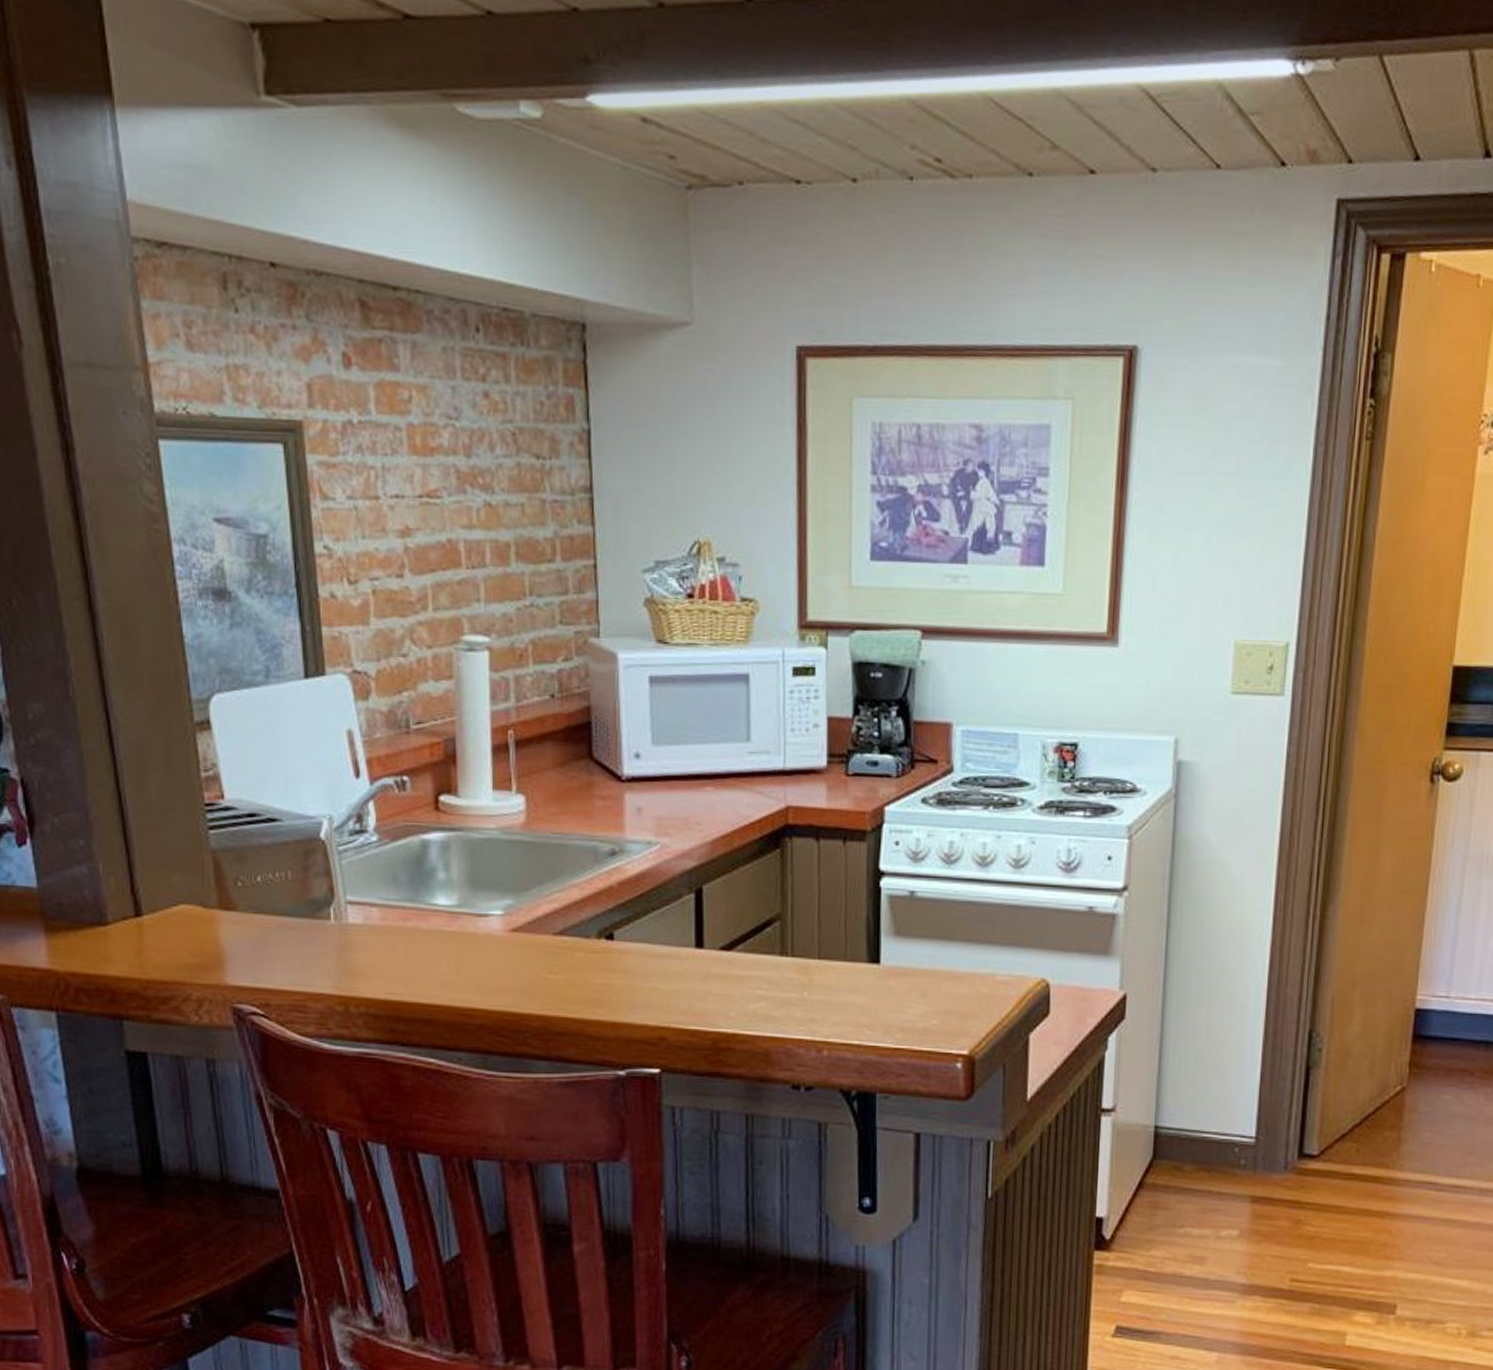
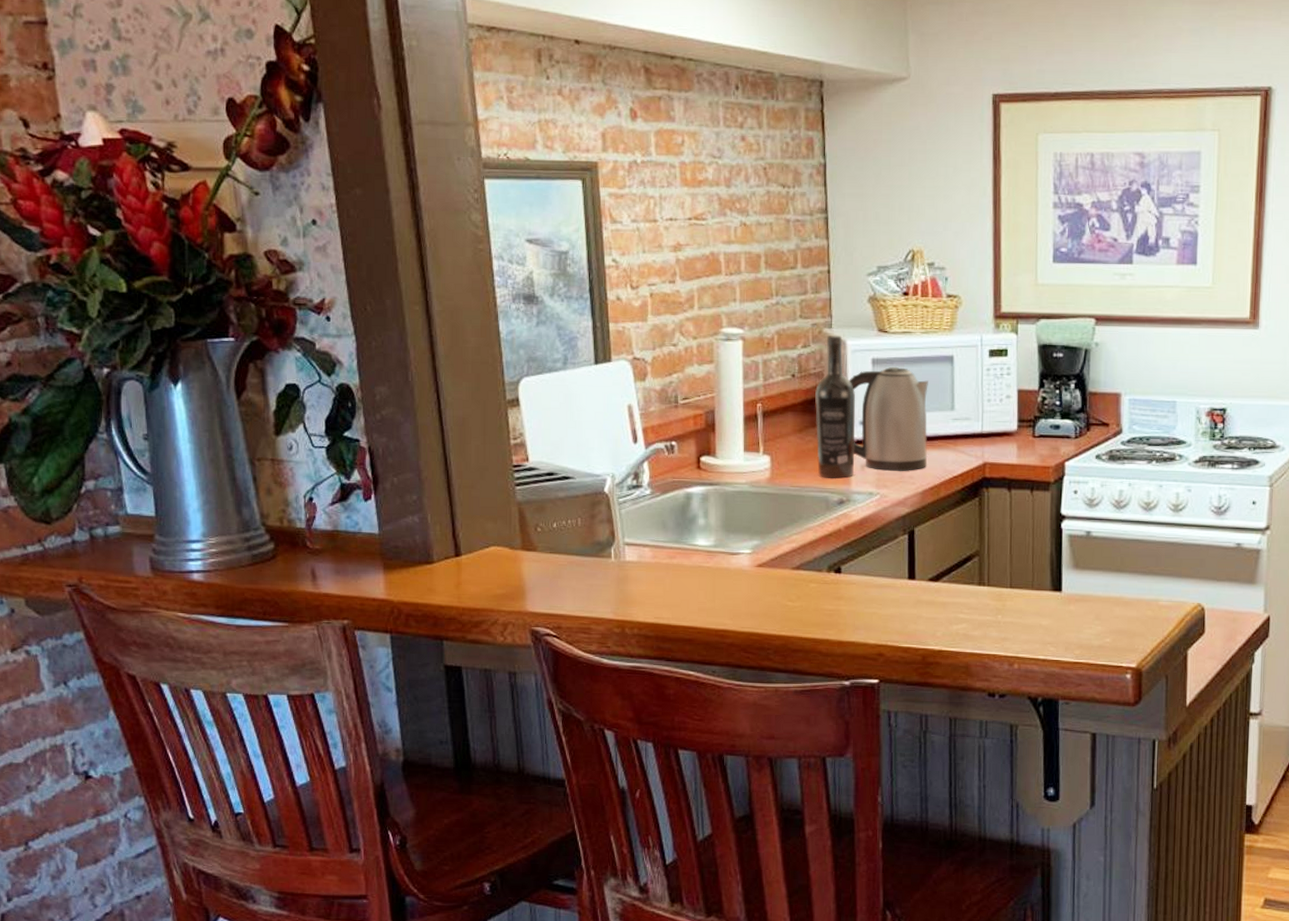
wine bottle: none [580,646,630,825] -> present [815,336,855,479]
kettle: none [621,686,719,816] -> present [849,366,928,471]

